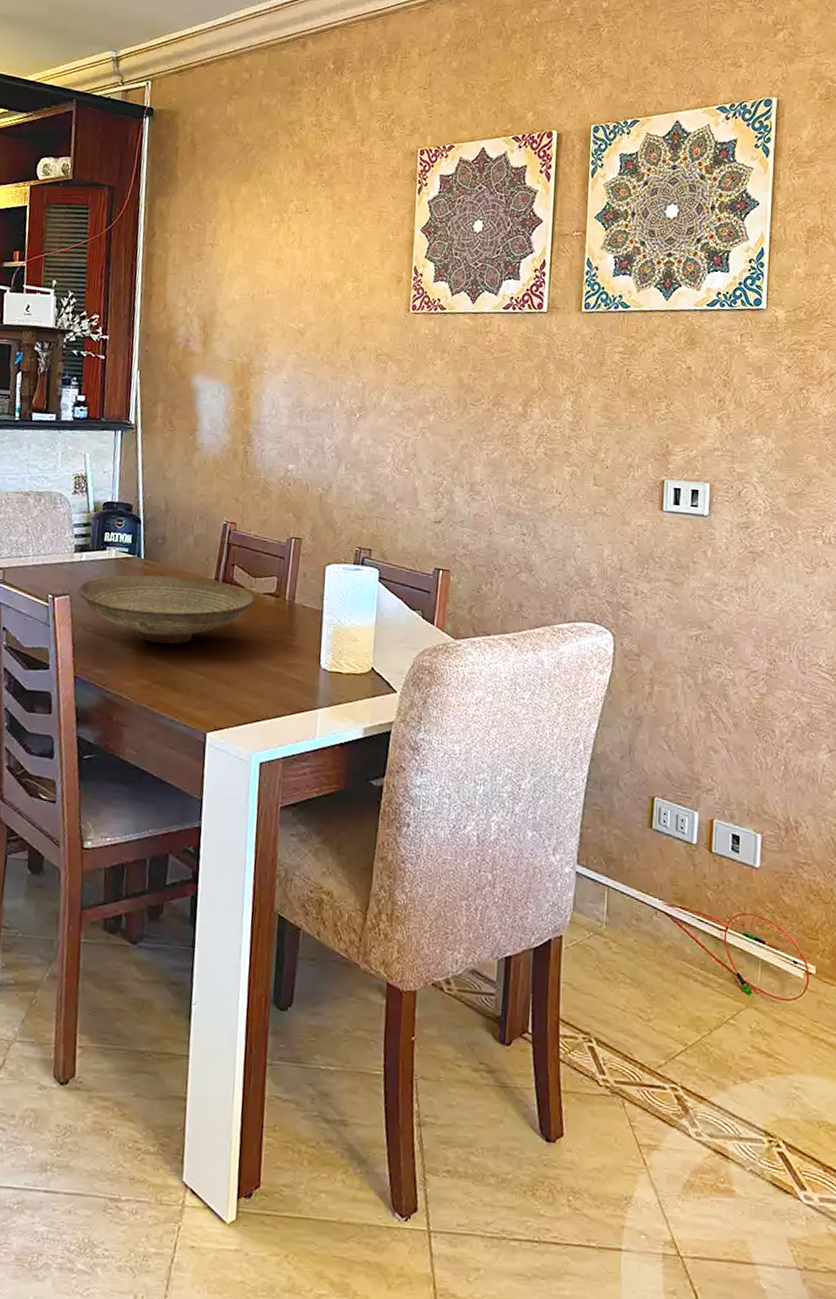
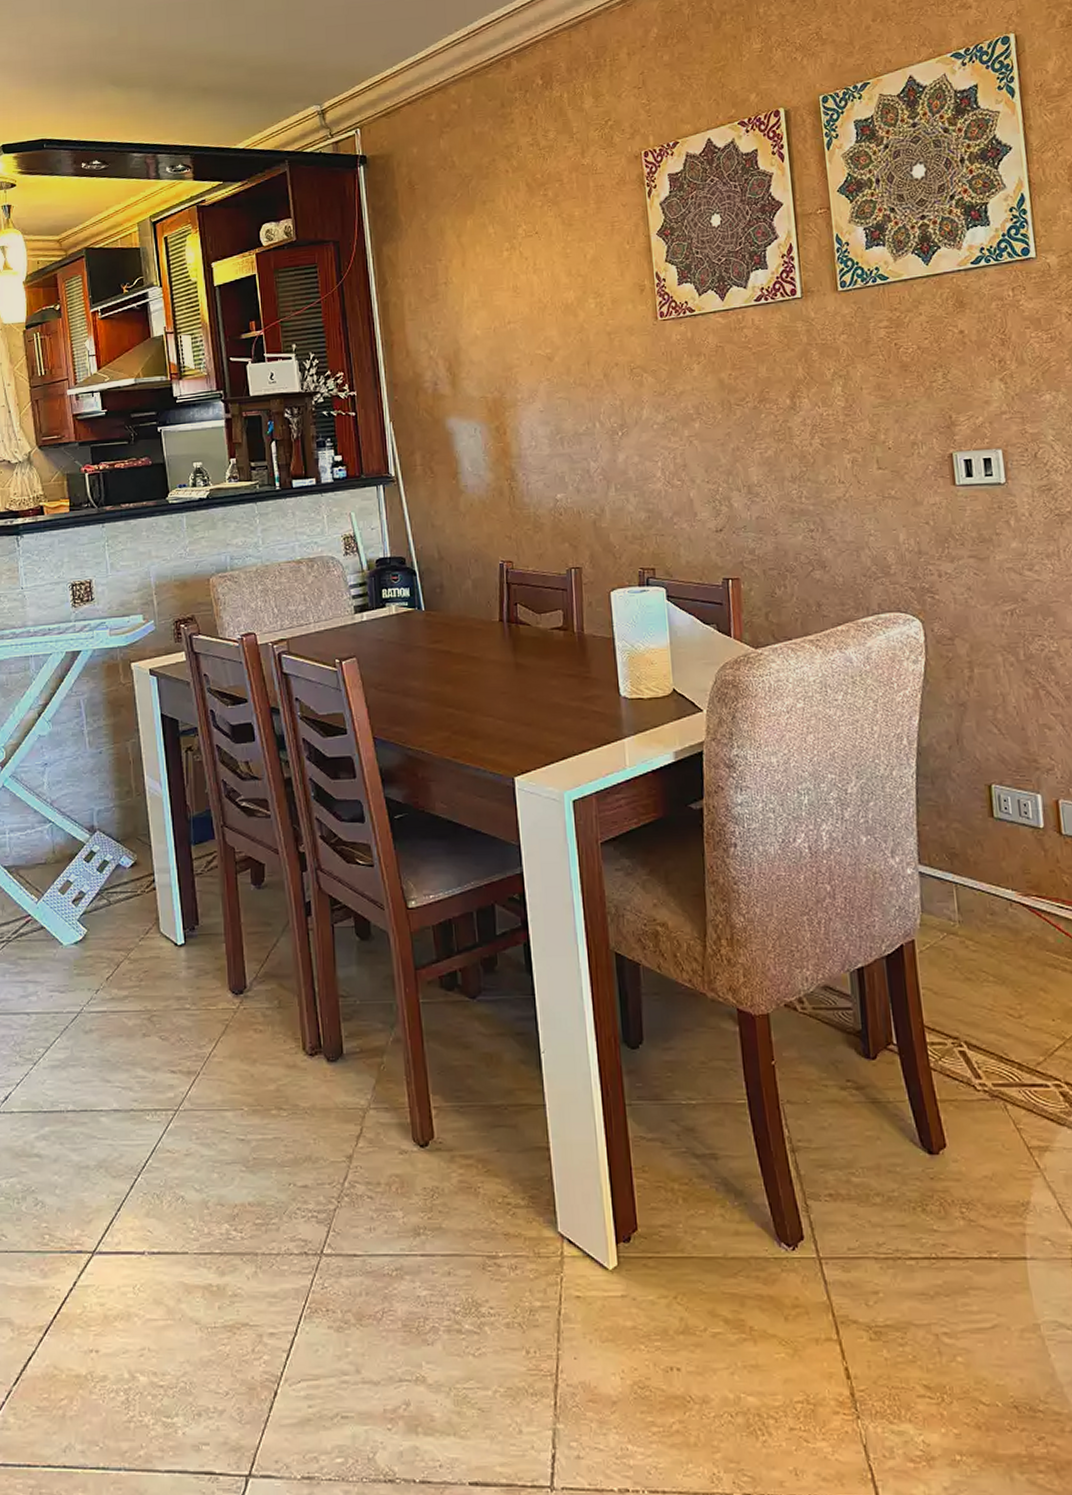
decorative bowl: present [77,575,255,644] -> none [363,623,543,693]

